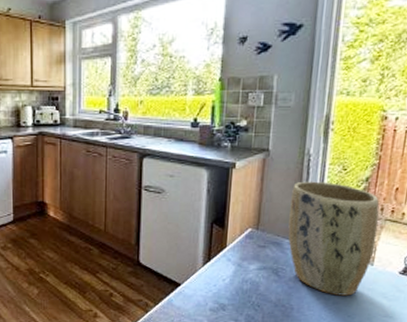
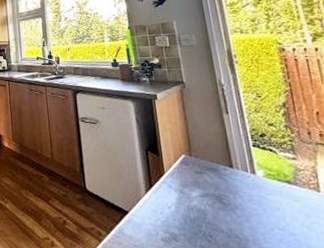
plant pot: present [288,181,380,296] -> none [214,108,317,226]

